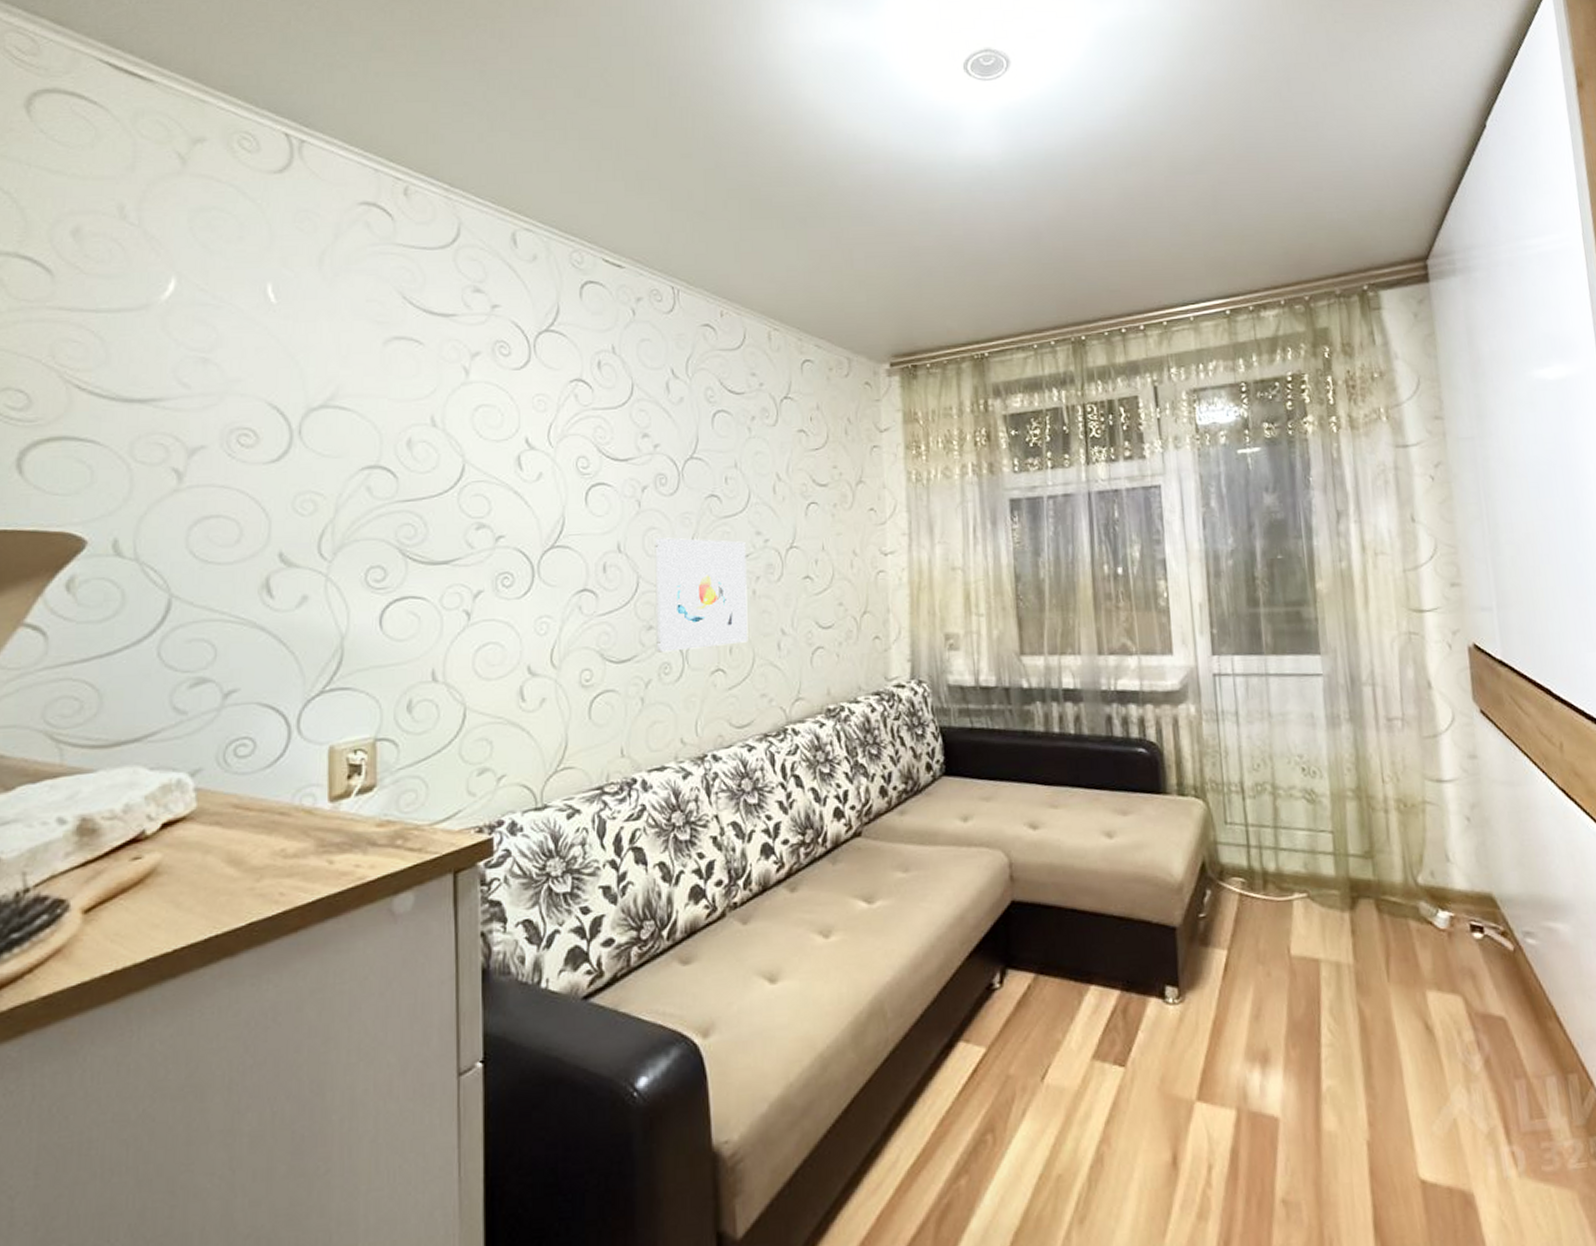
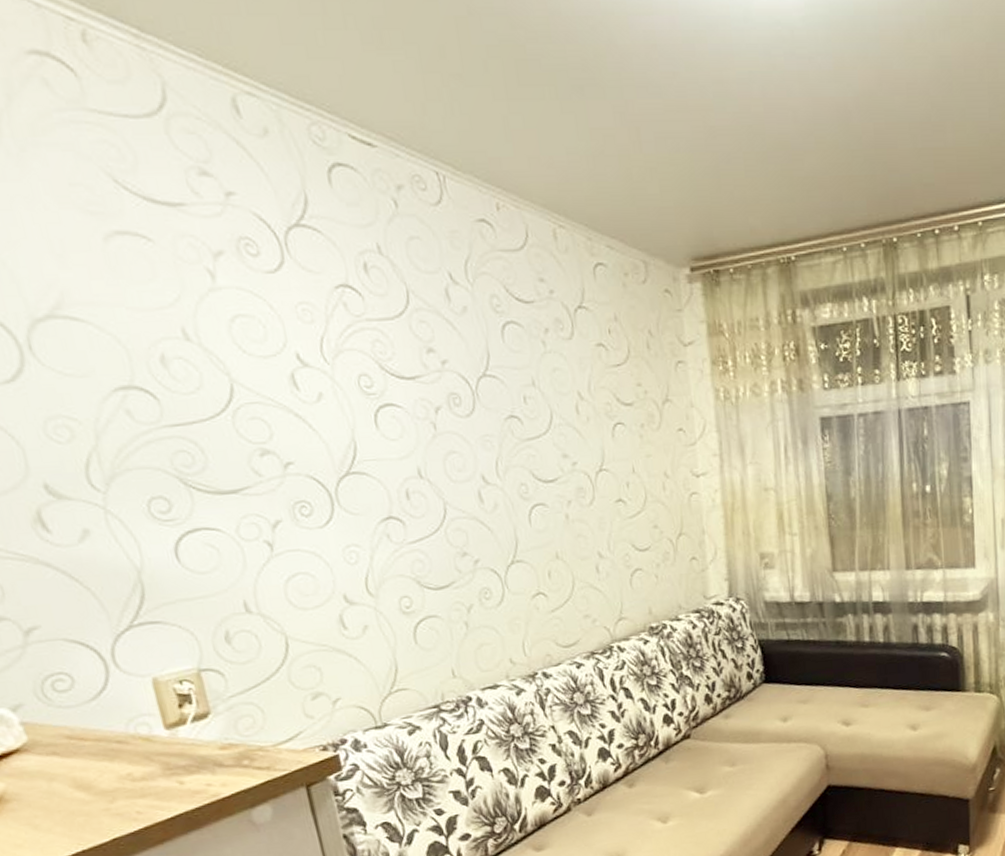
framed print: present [655,537,748,653] -> none [456,462,566,578]

